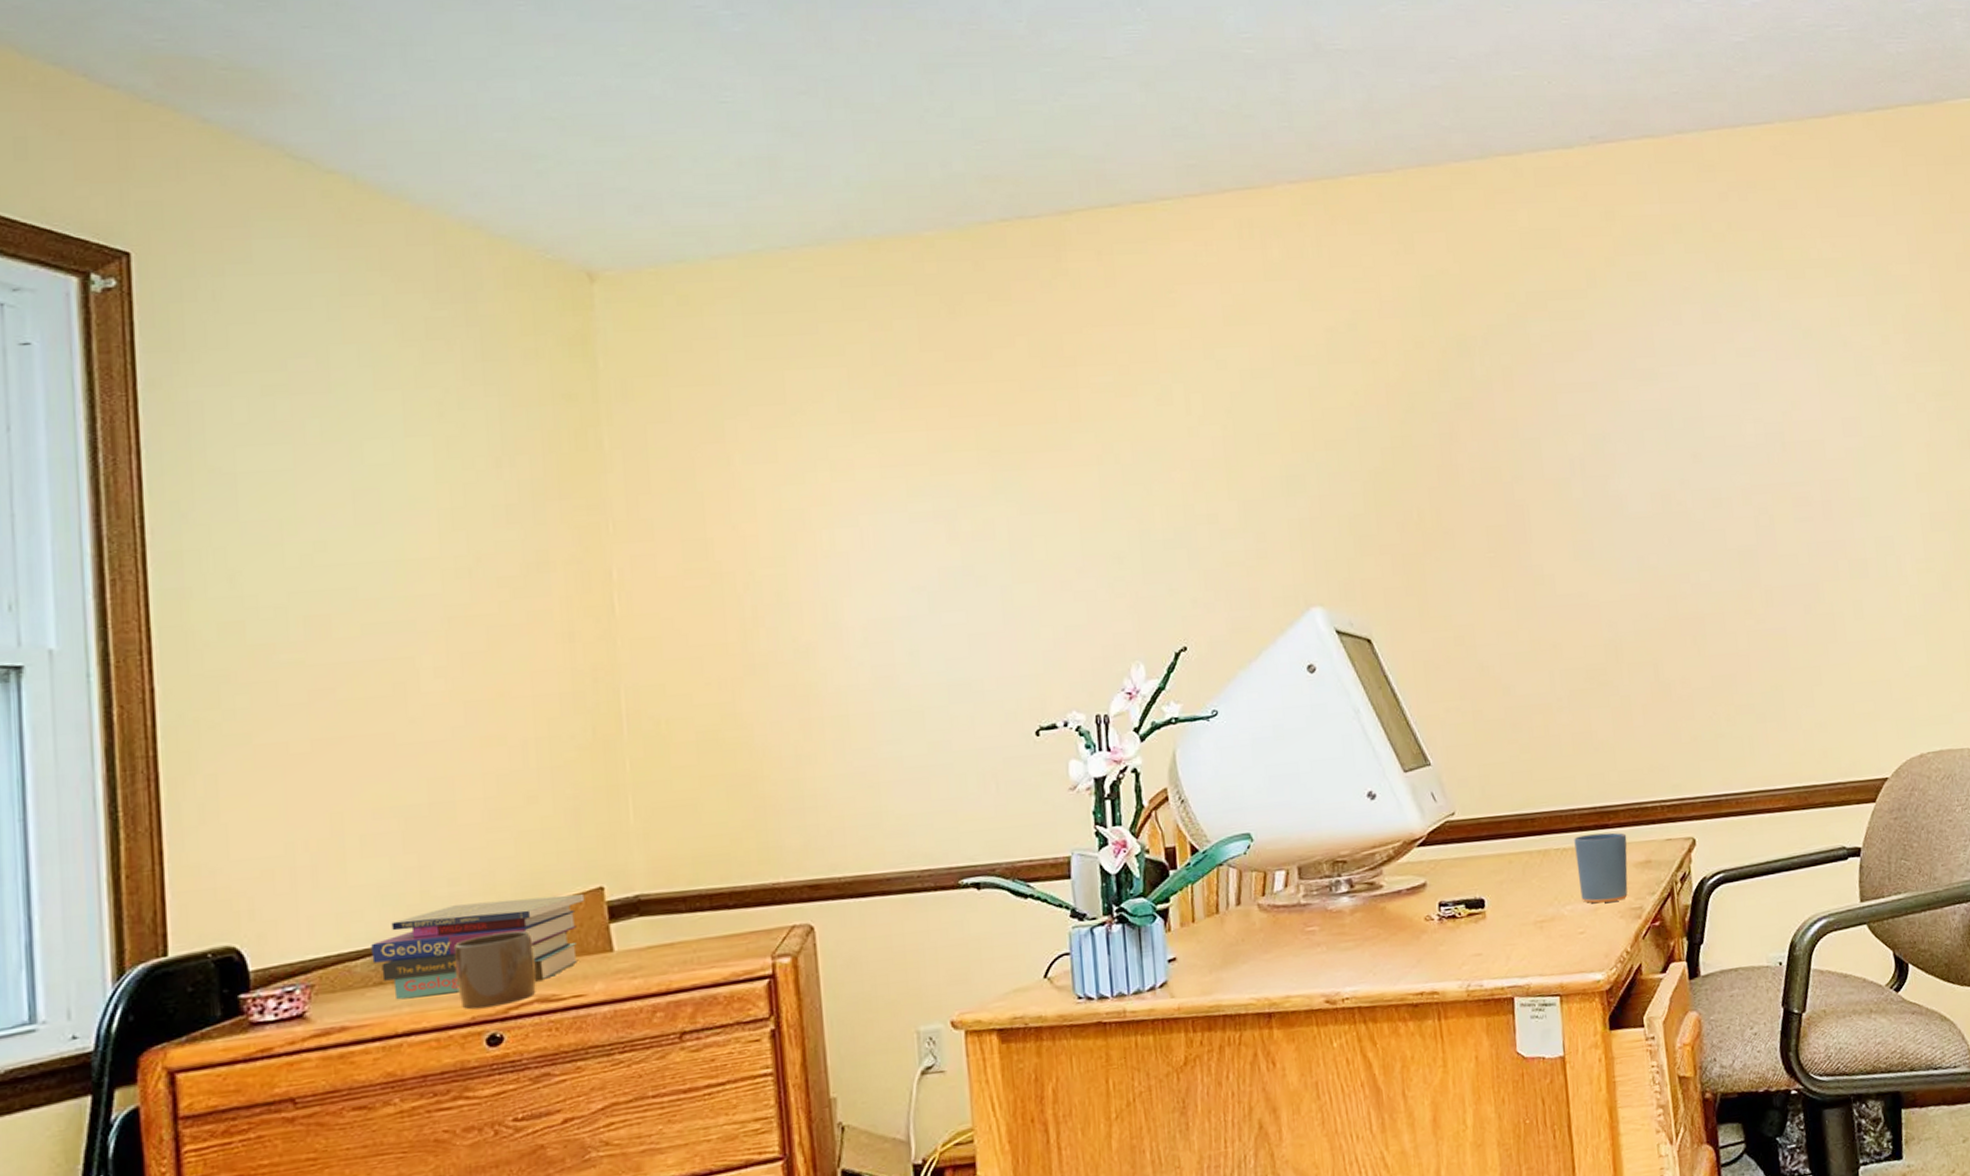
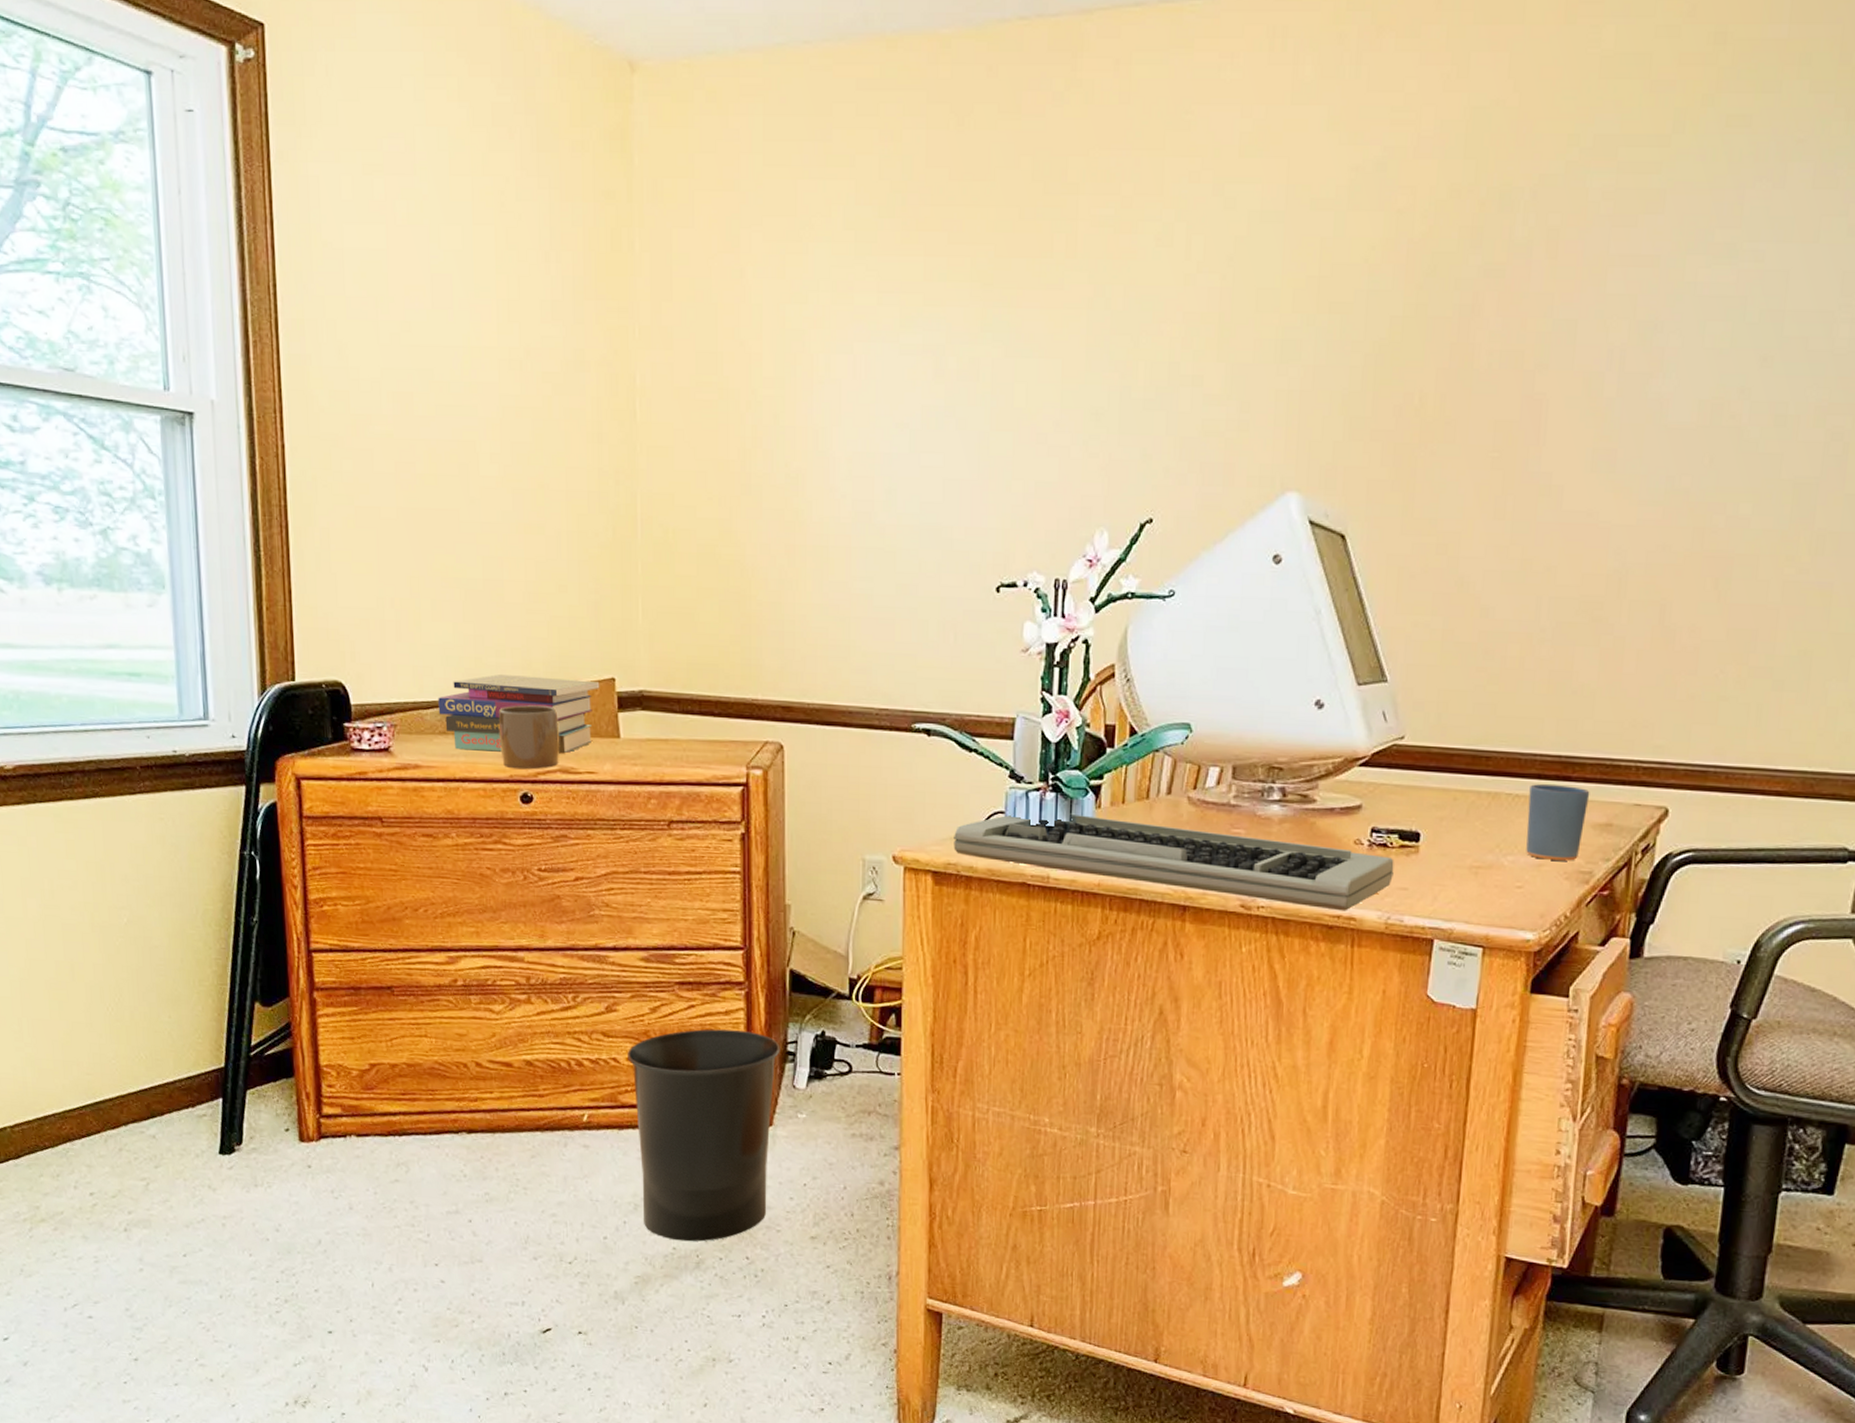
computer keyboard: none [1017,927,1467,1007] -> present [953,813,1394,911]

